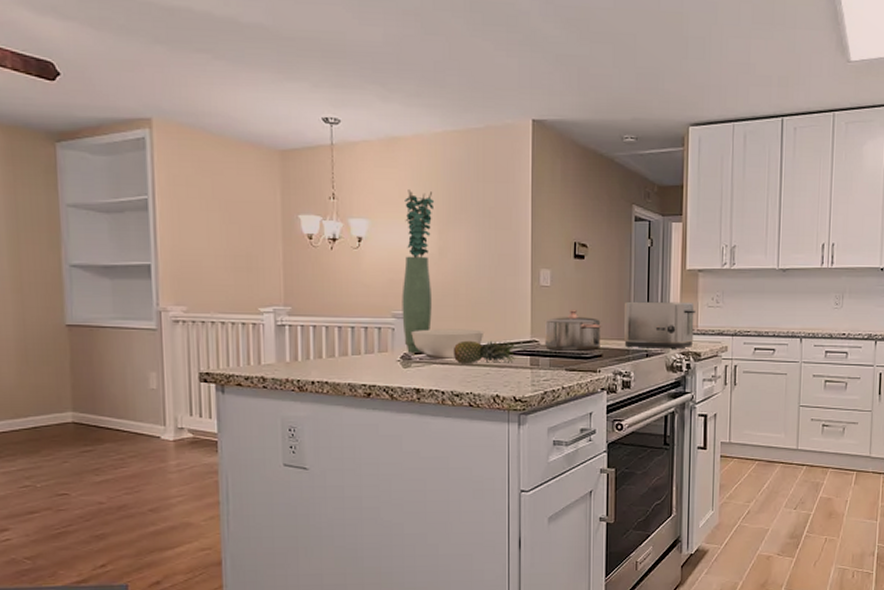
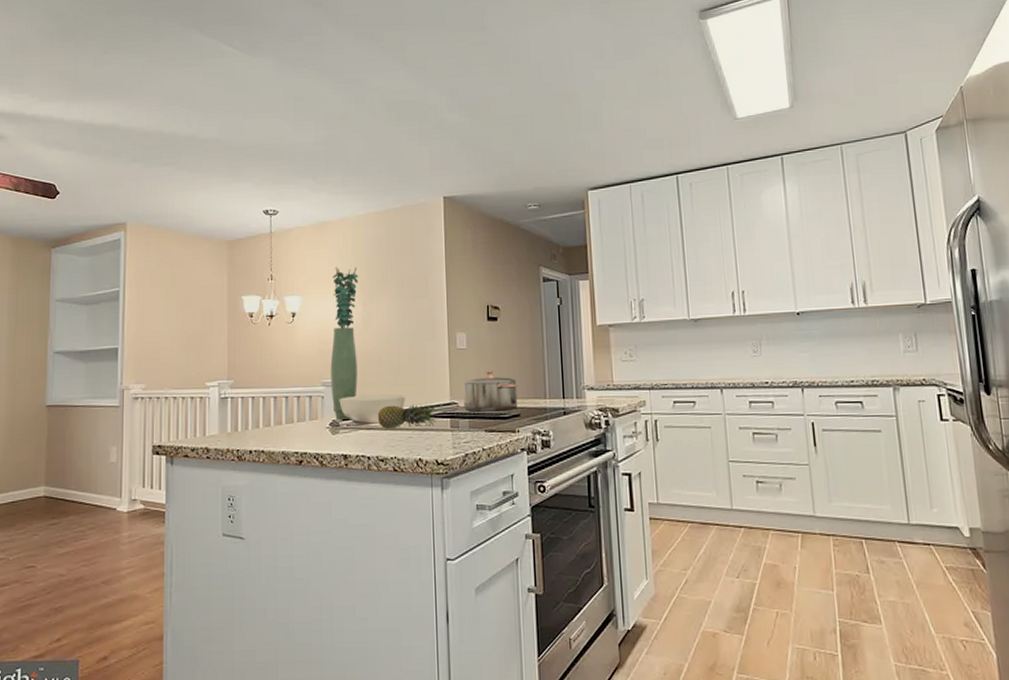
toaster: present [624,301,696,349] -> none [538,357,610,406]

